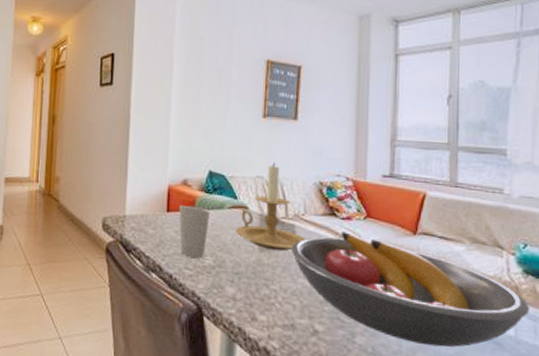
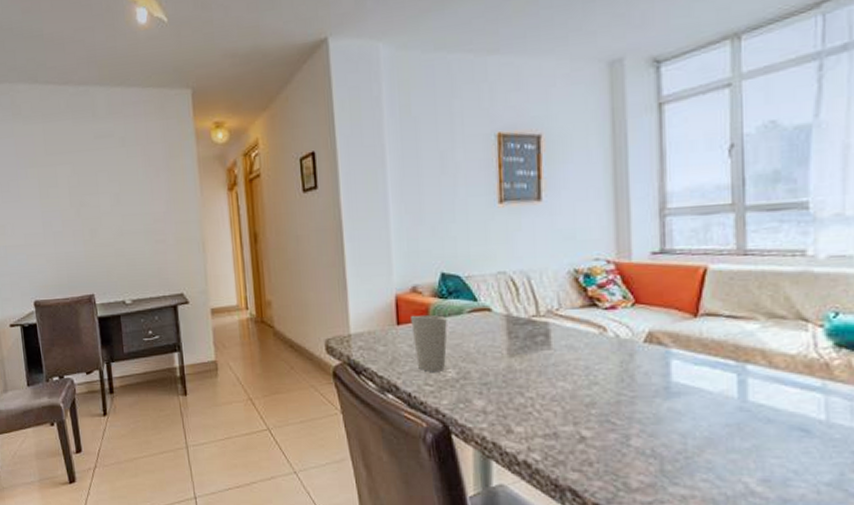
candle holder: present [235,162,306,251] -> none [478,253,564,354]
fruit bowl: present [290,232,529,347] -> none [546,323,843,441]

